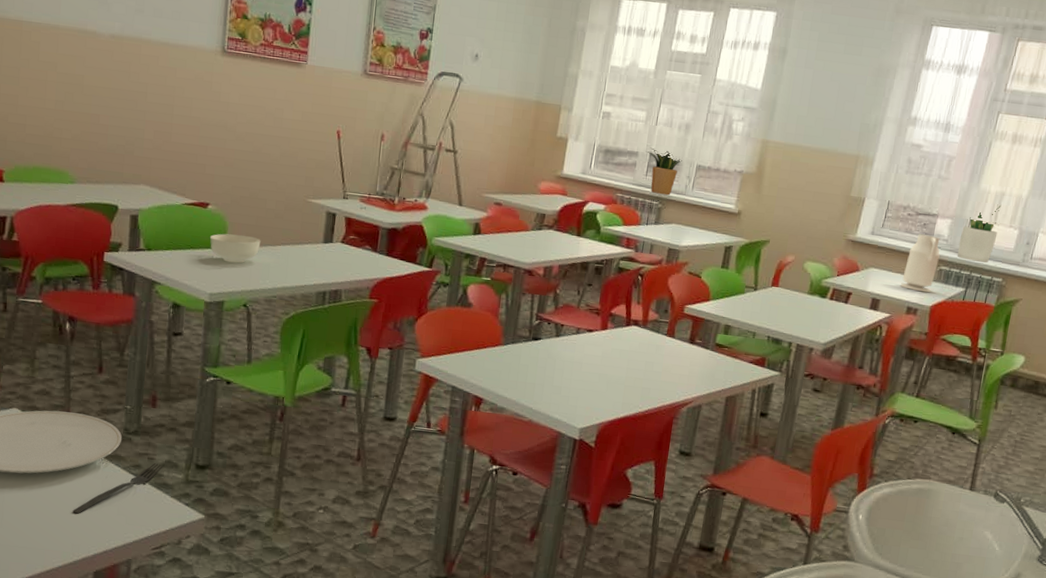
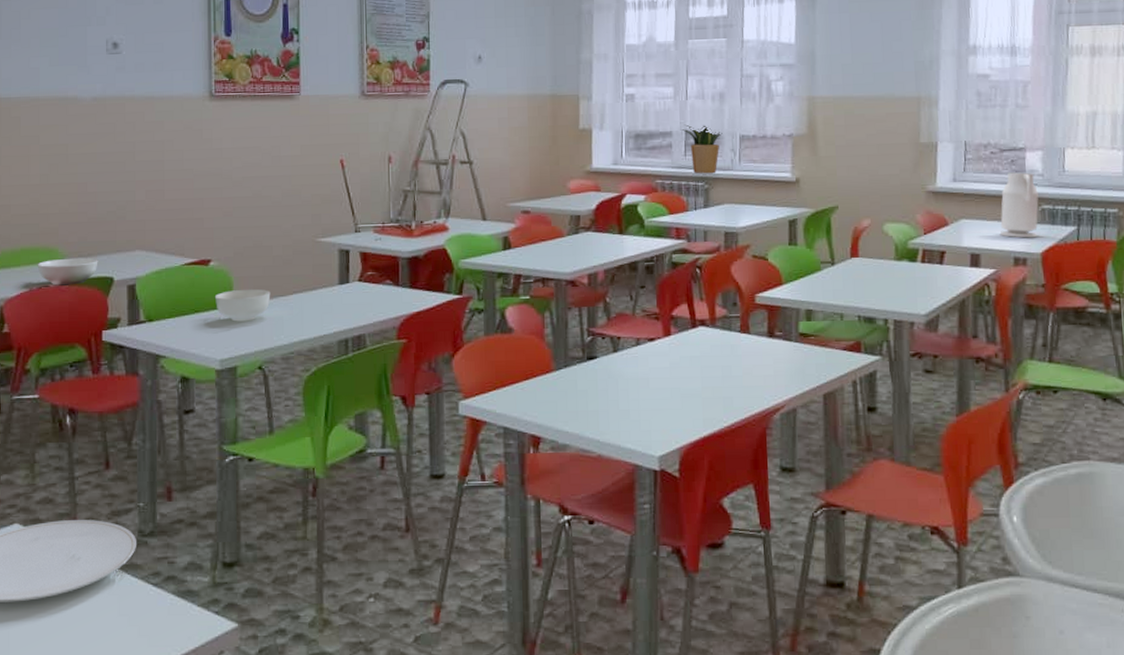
bowl: none [48,181,105,208] -> present [37,257,98,286]
fork: present [72,463,164,514] -> none [87,567,186,642]
planter: present [956,204,1002,263] -> none [1057,126,1100,195]

